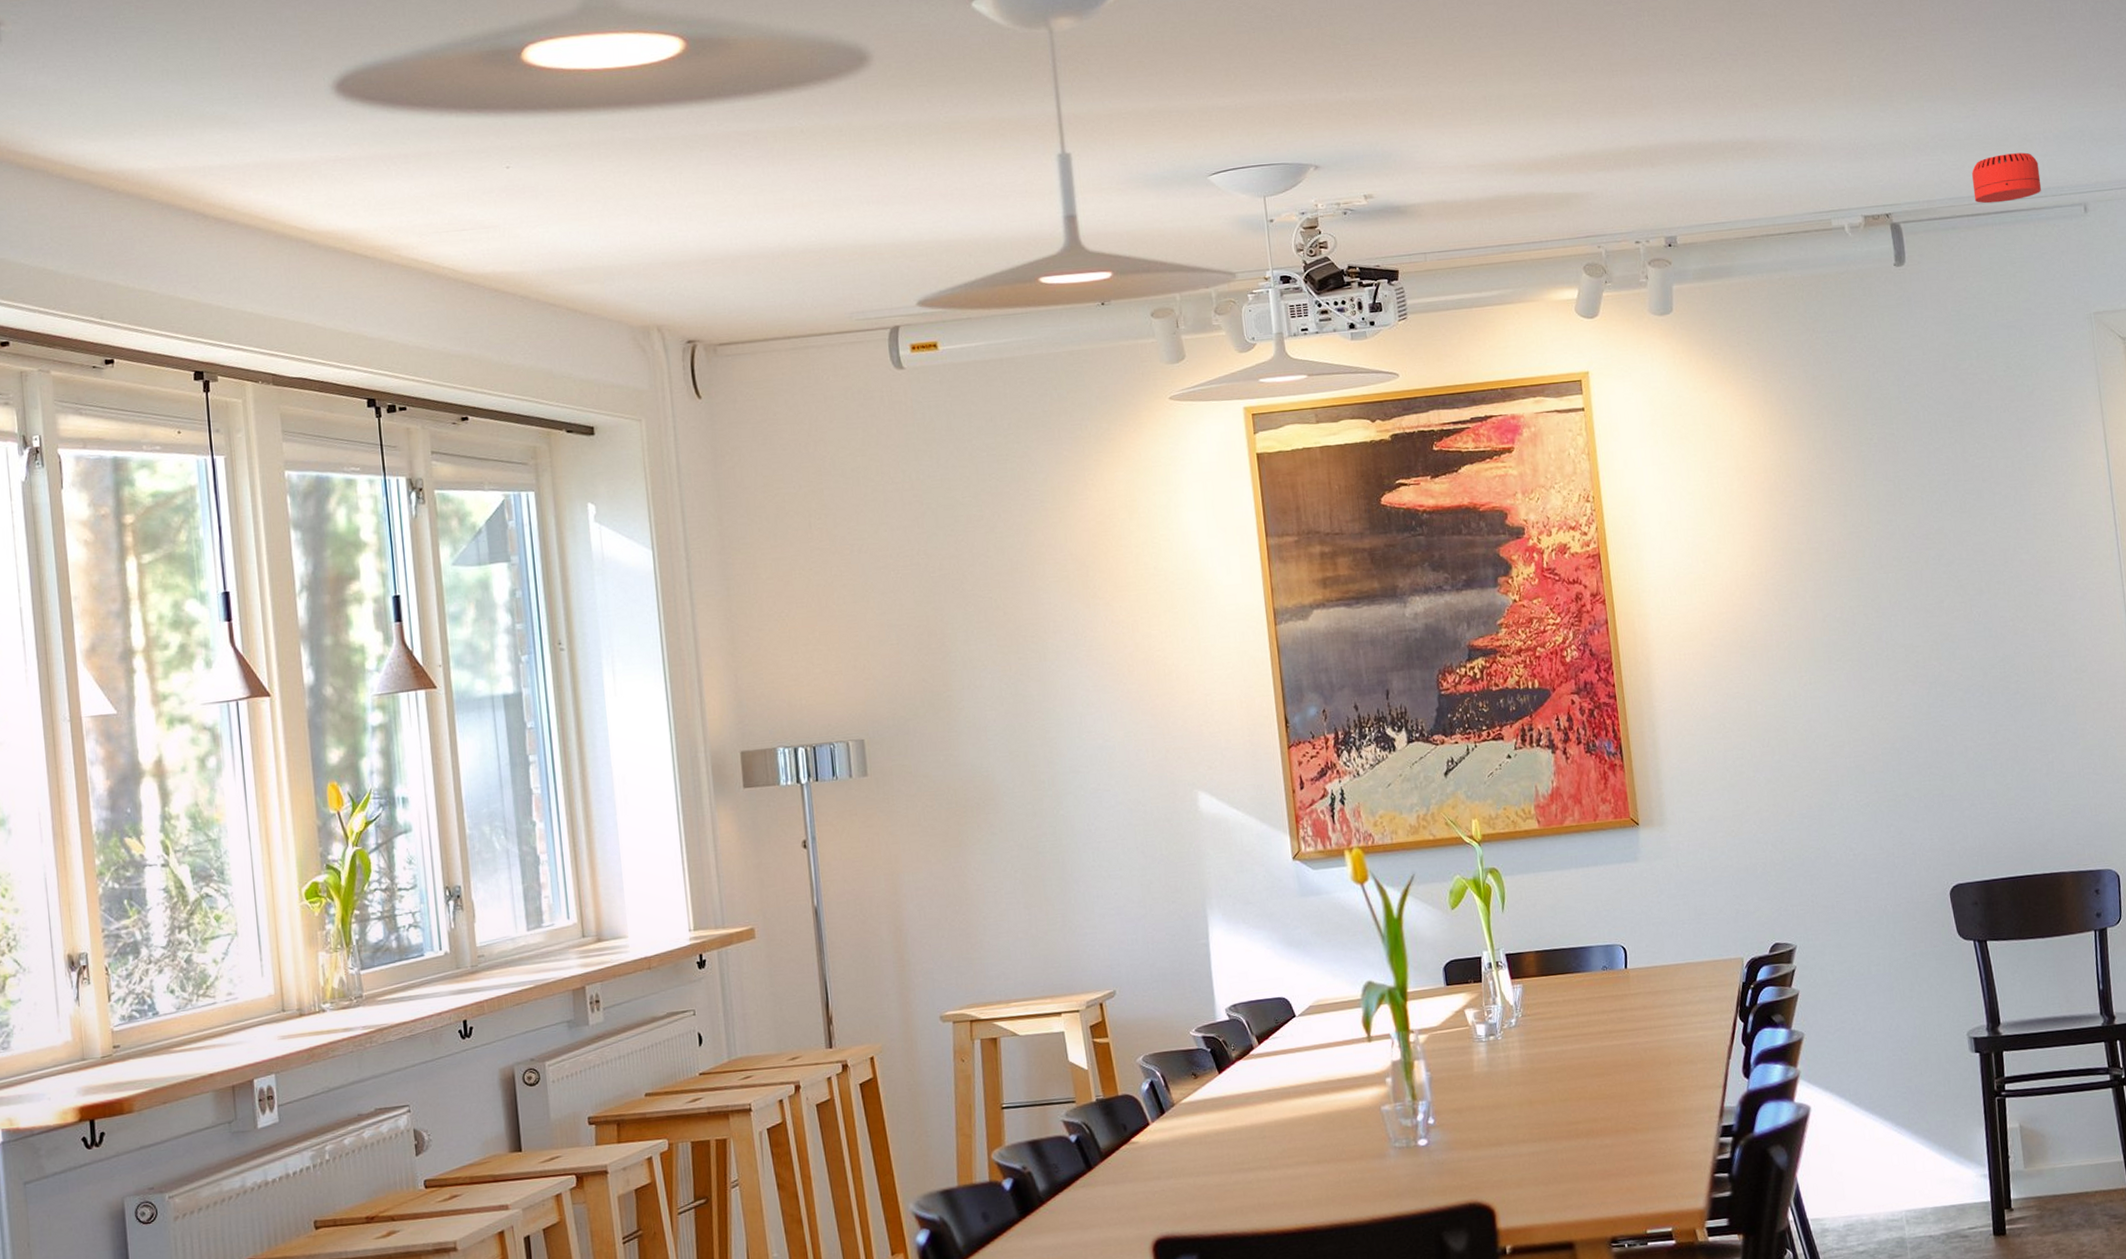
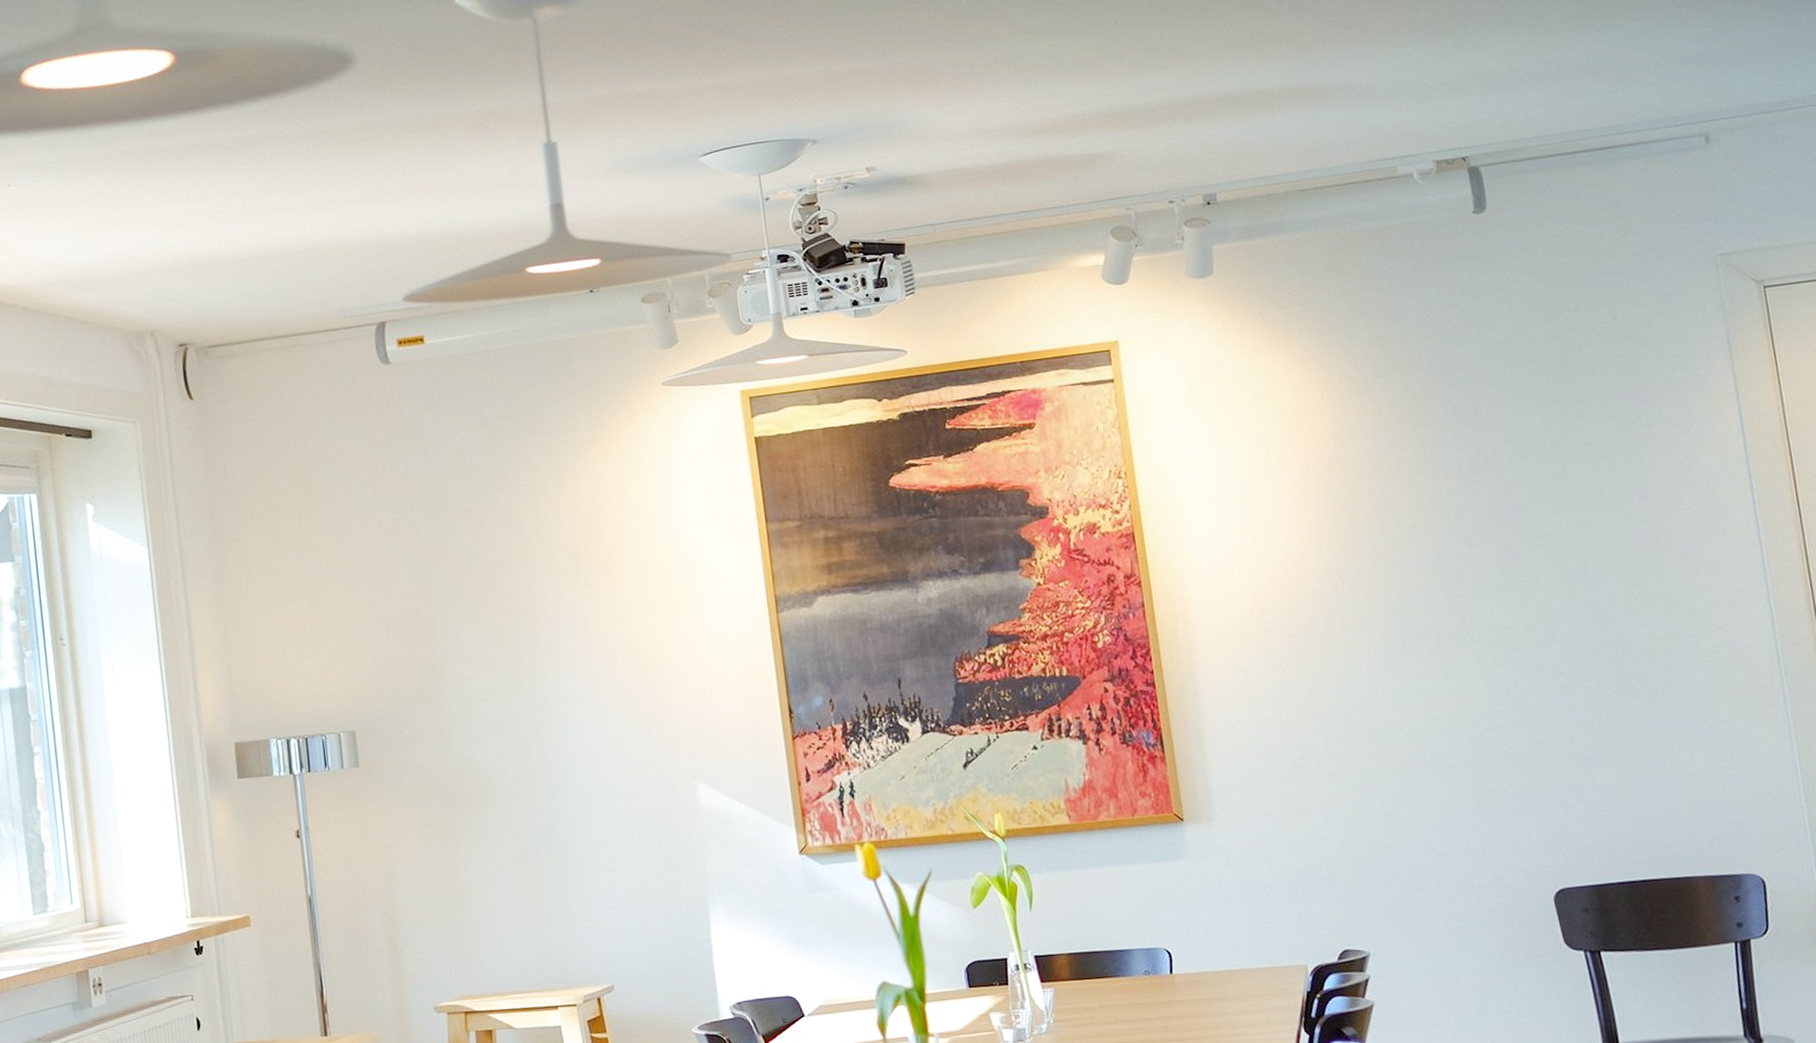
smoke detector: present [1972,152,2042,204] -> none [1565,81,1652,140]

